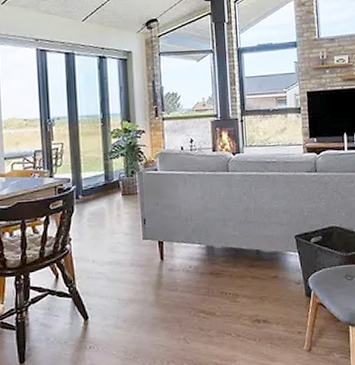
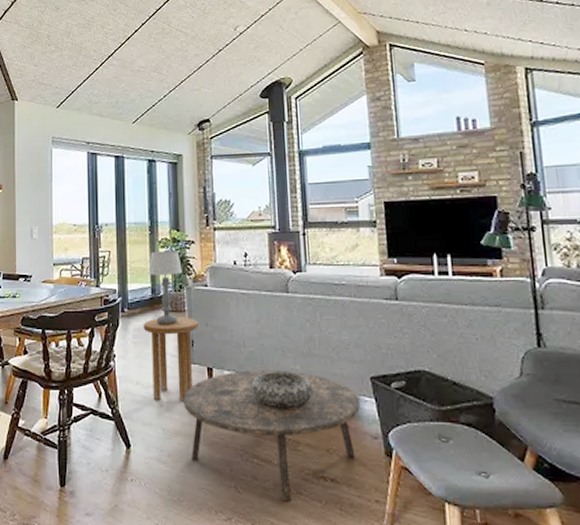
side table: none [97,198,150,276] -> present [143,316,198,402]
table lamp: none [101,140,134,208] -> present [148,250,182,325]
coffee table: none [136,237,287,345] -> present [183,370,360,502]
decorative bowl: none [198,238,250,269] -> present [251,372,314,407]

